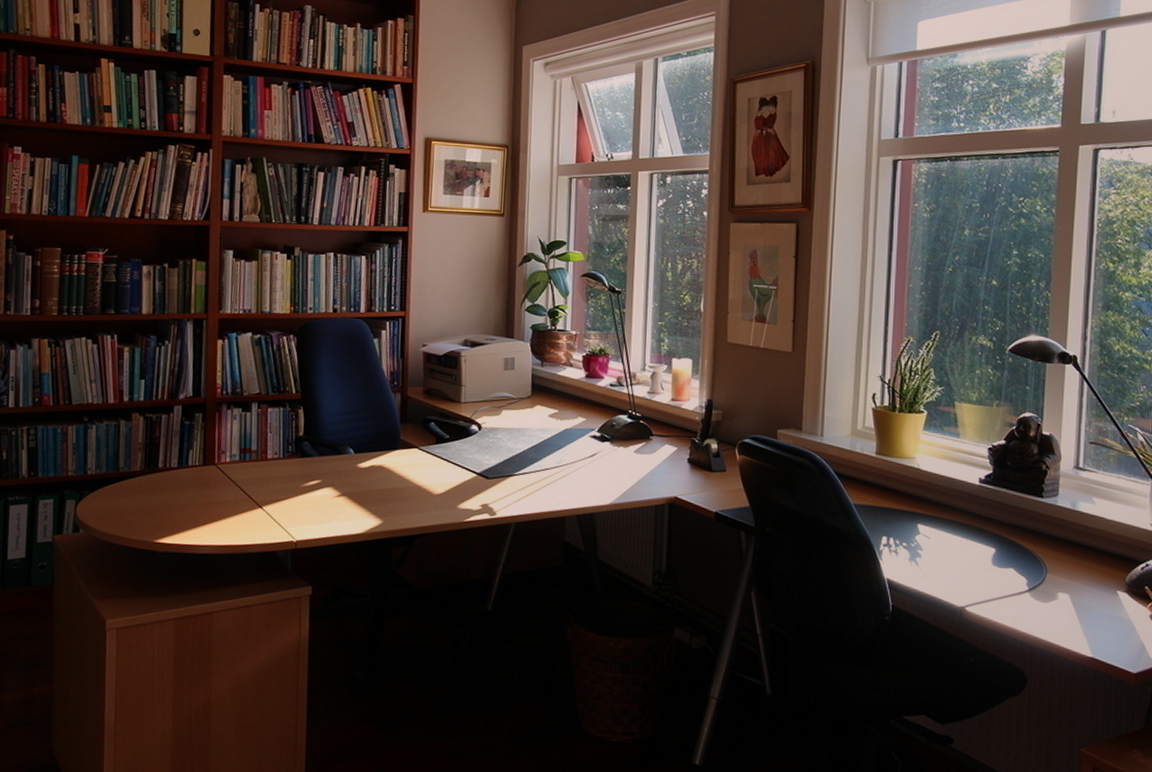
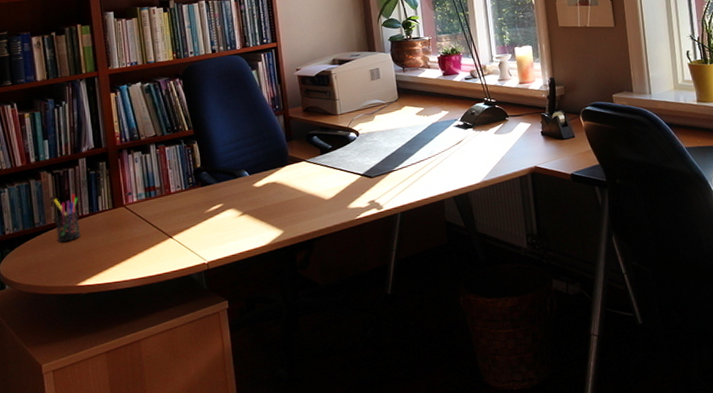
pen holder: none [140,442,168,493] -> present [53,194,81,242]

